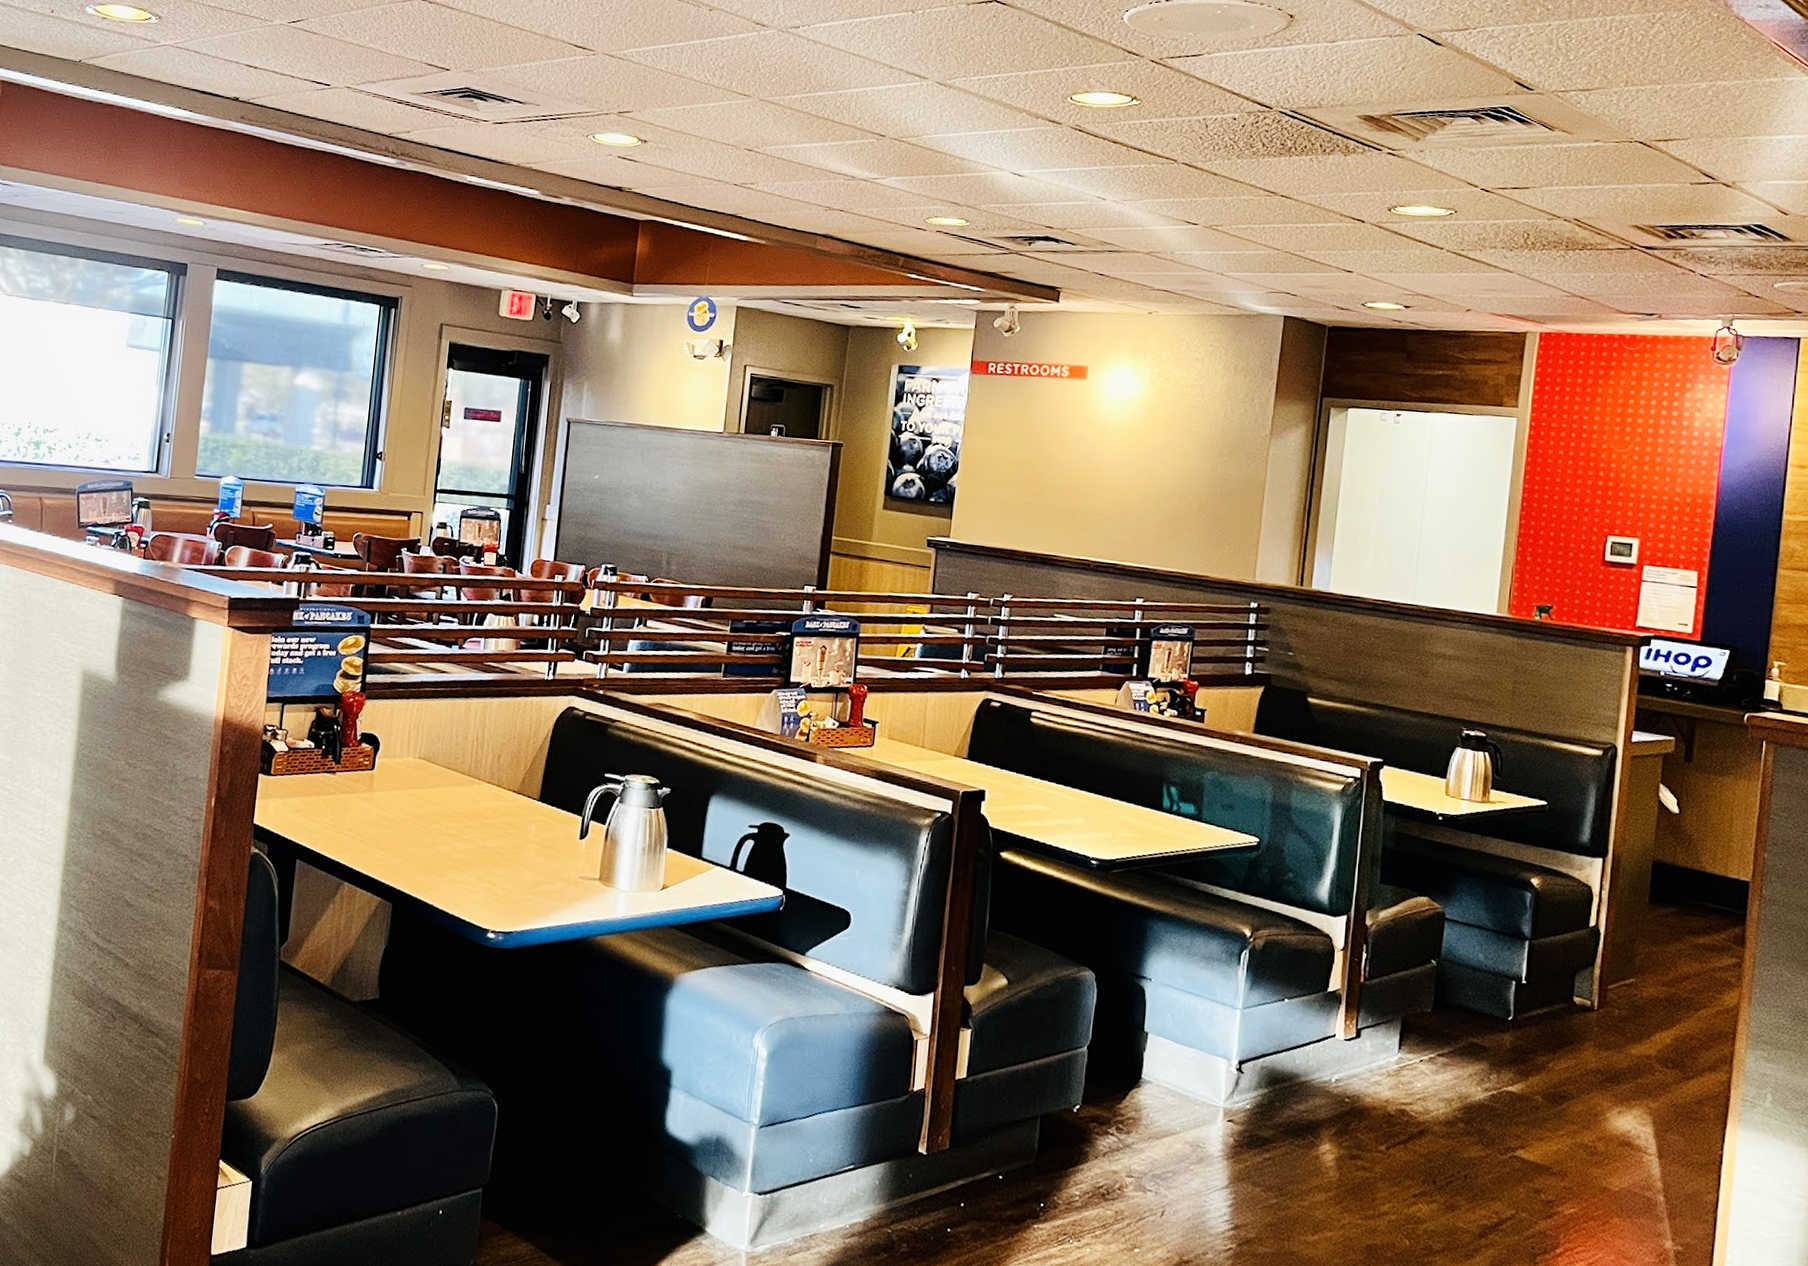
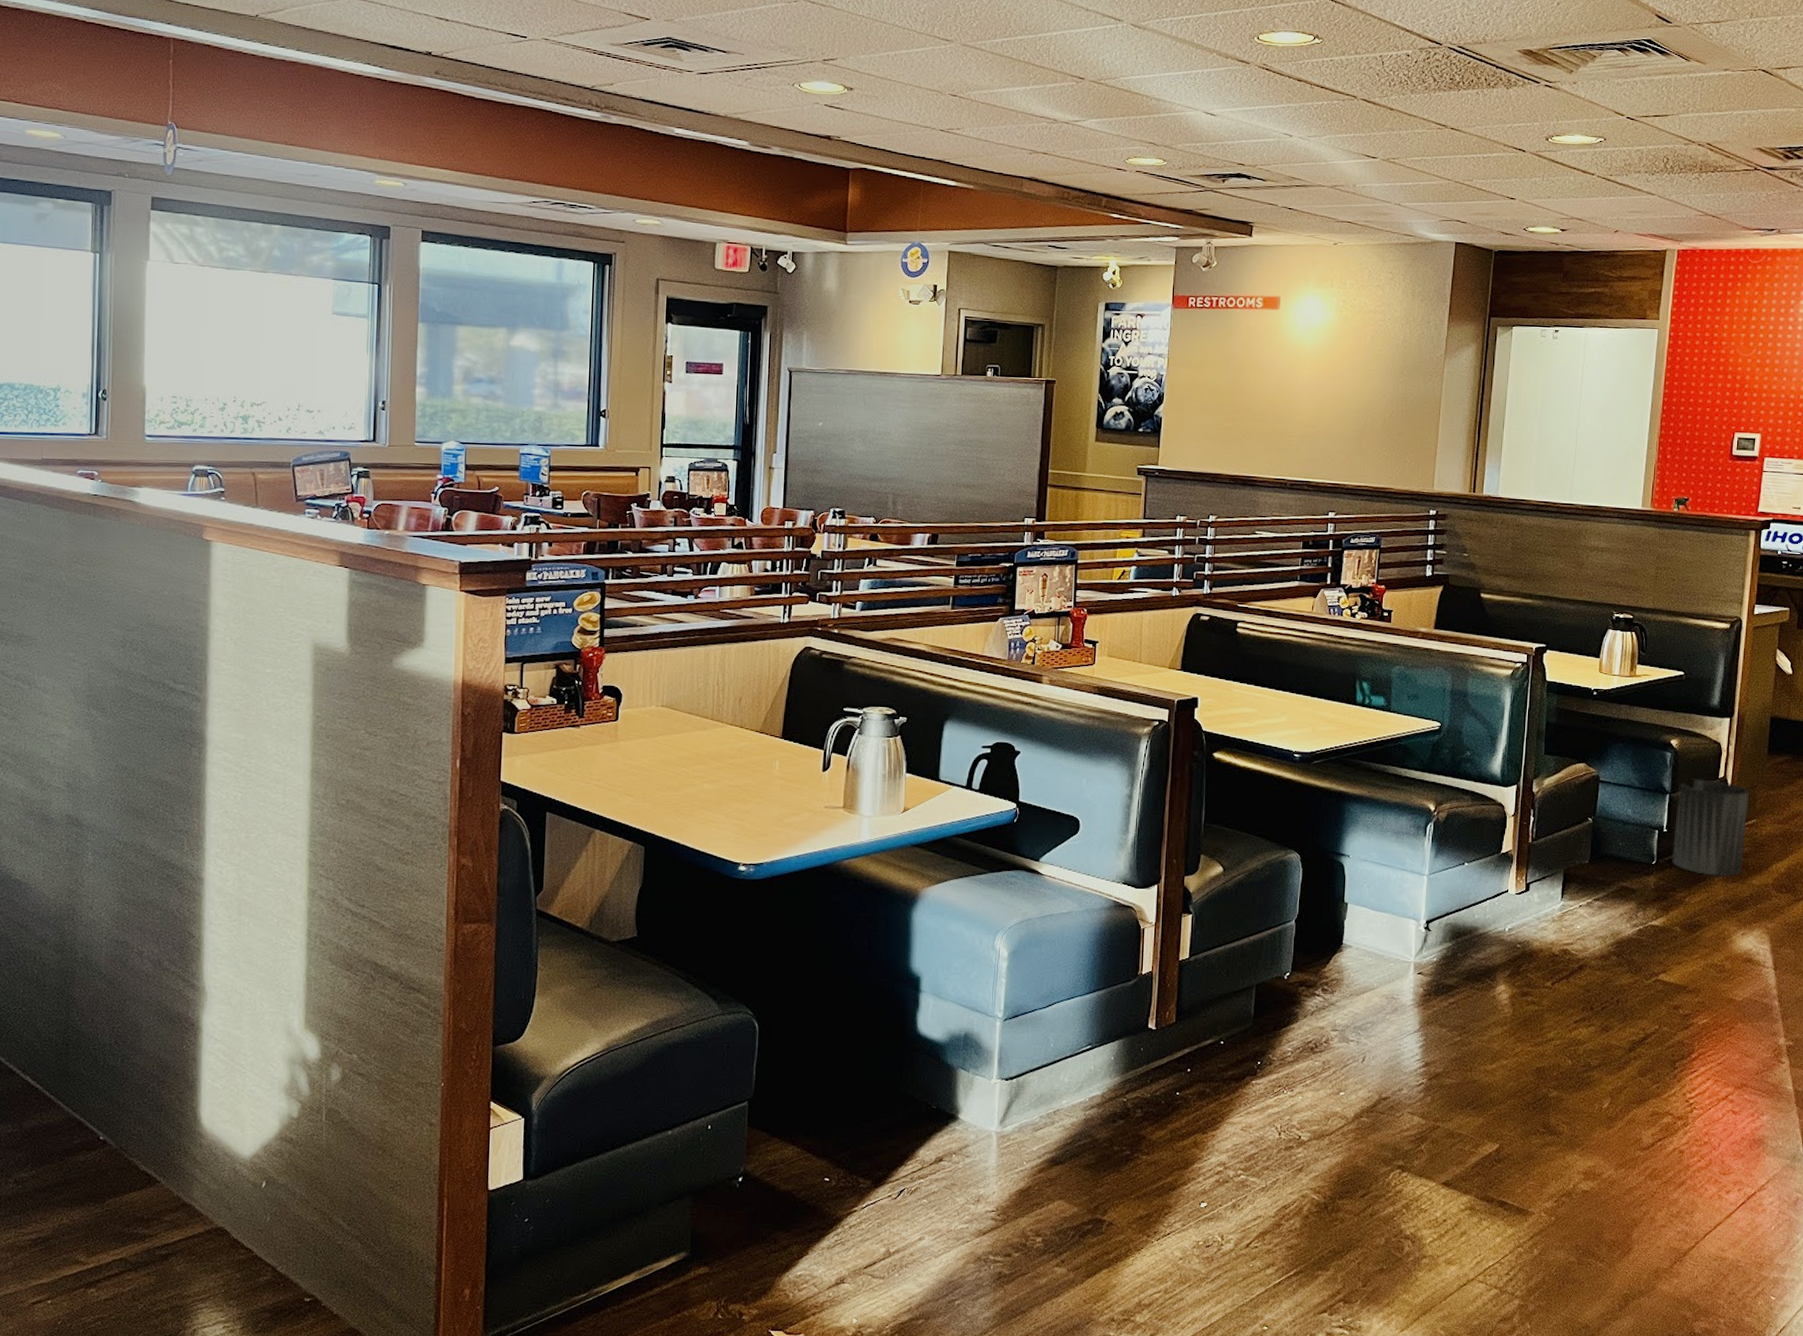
trash can: none [1531,925,1626,1044] -> present [1671,779,1749,878]

